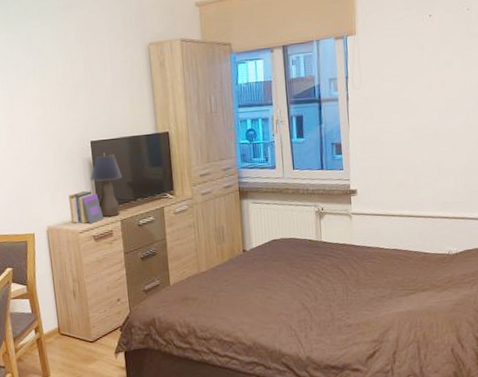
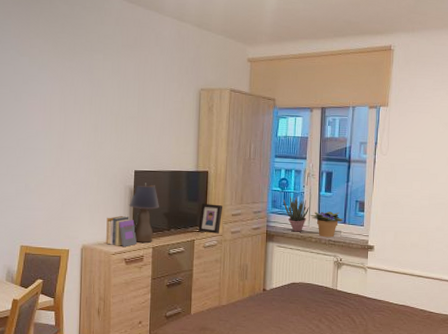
picture frame: none [165,166,190,198] -> present [198,204,223,234]
potted plant: none [253,148,282,185] -> present [283,197,309,232]
potted flower: none [283,157,322,187] -> present [310,211,345,237]

